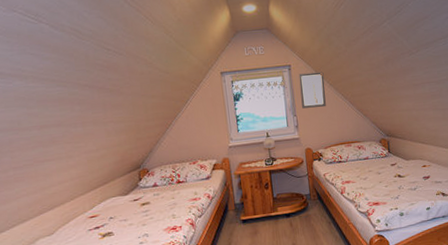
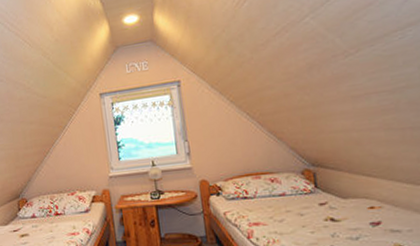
wall art: present [298,72,326,109] -> none [190,86,226,132]

